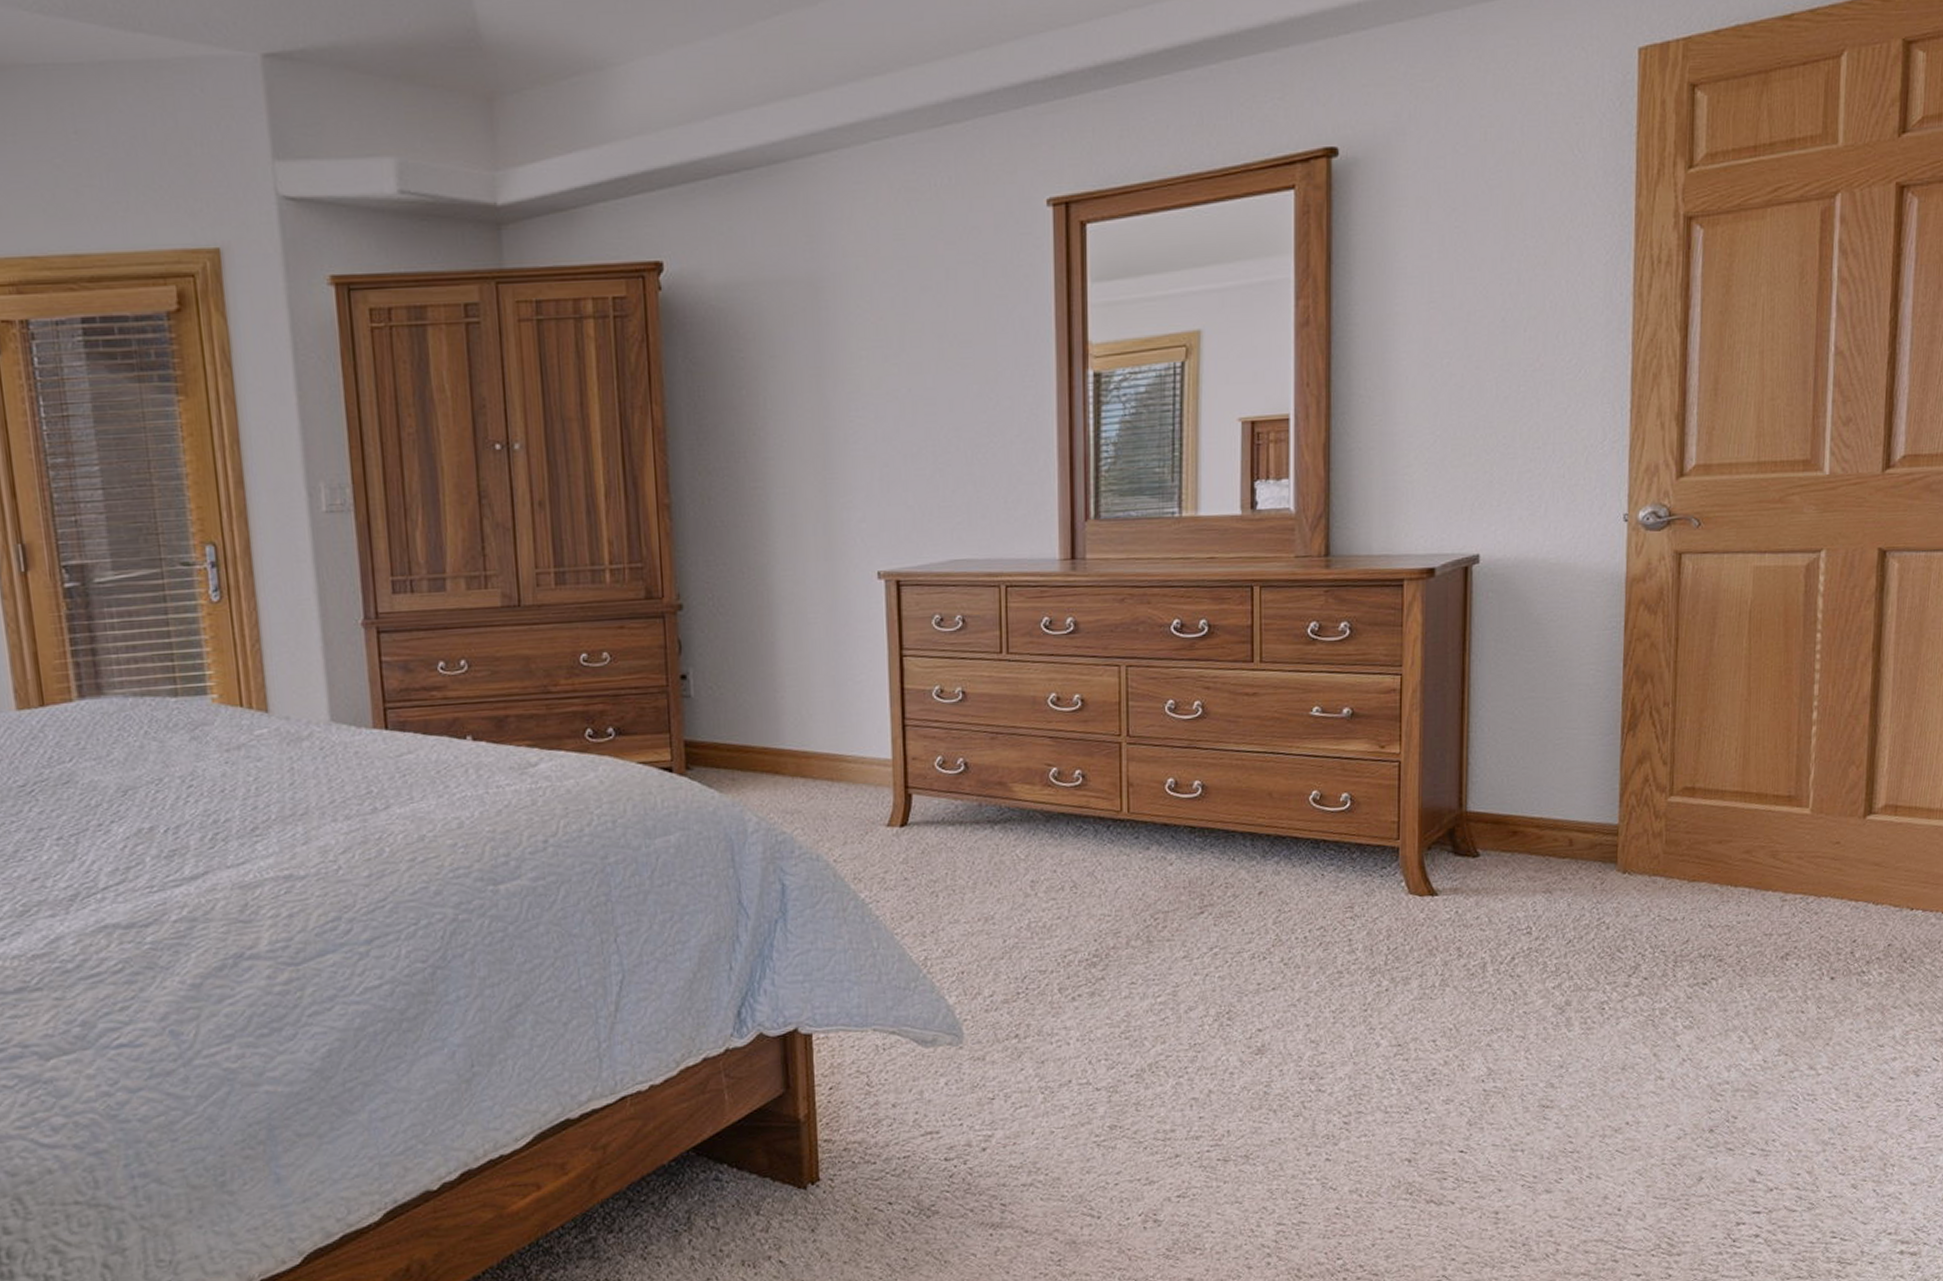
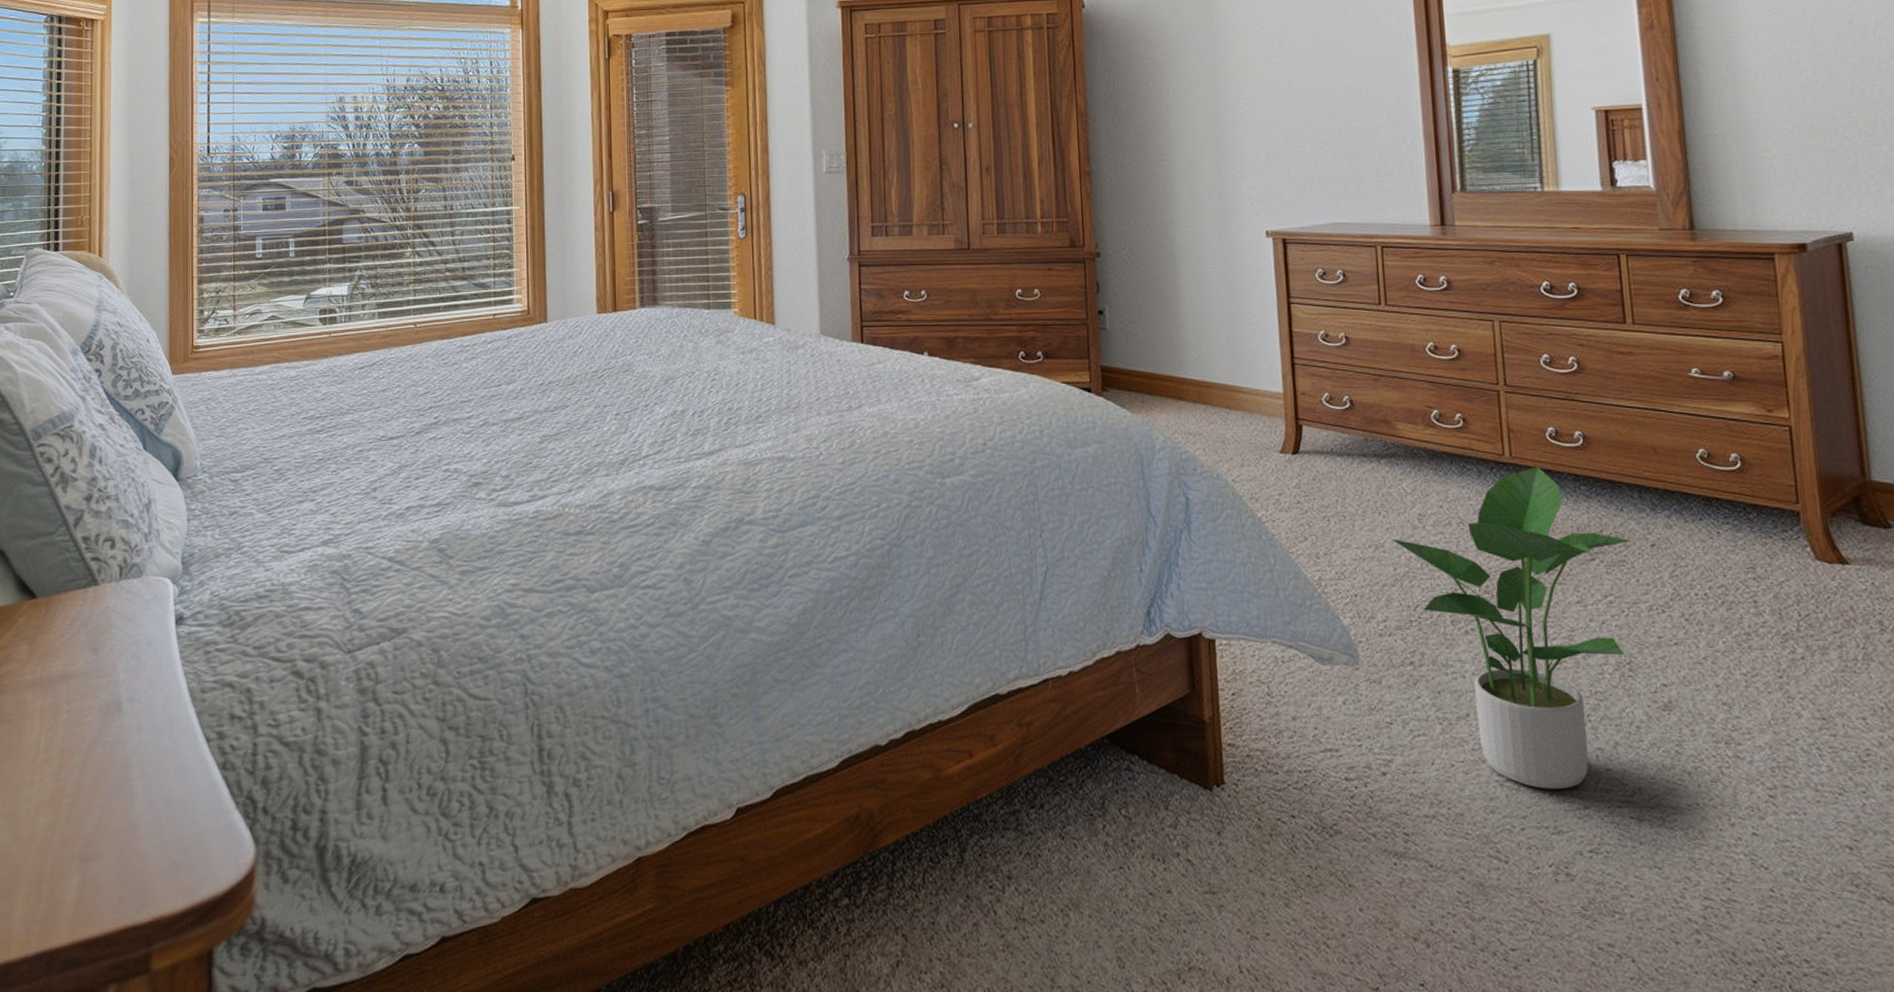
potted plant: none [1002,821,1240,1144] -> present [1392,466,1631,790]

